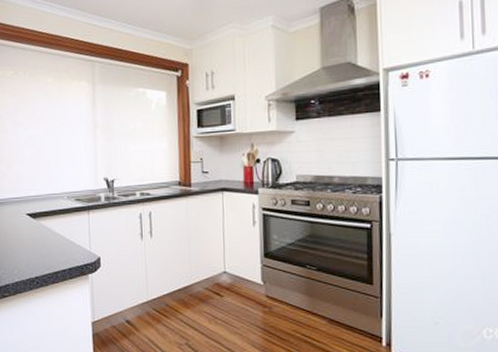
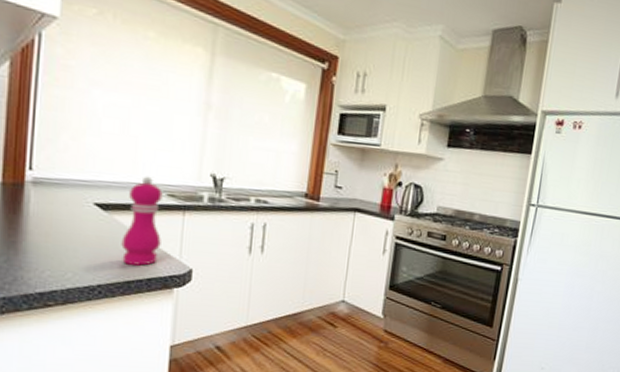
pepper mill: none [47,187,75,259] -> present [121,176,163,266]

